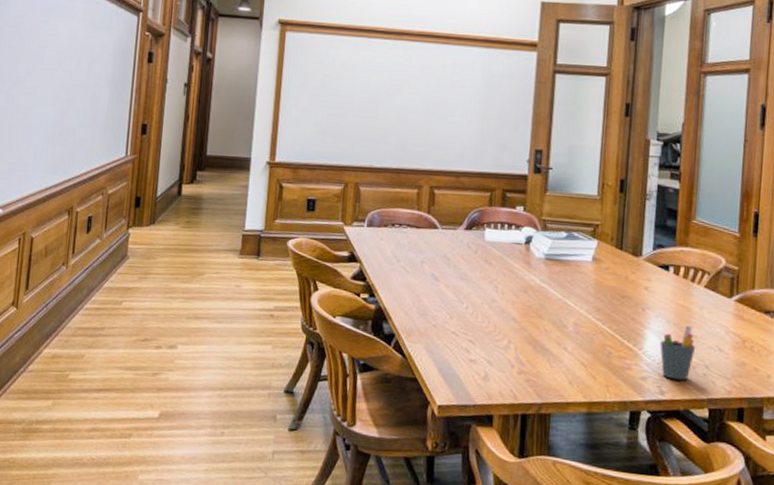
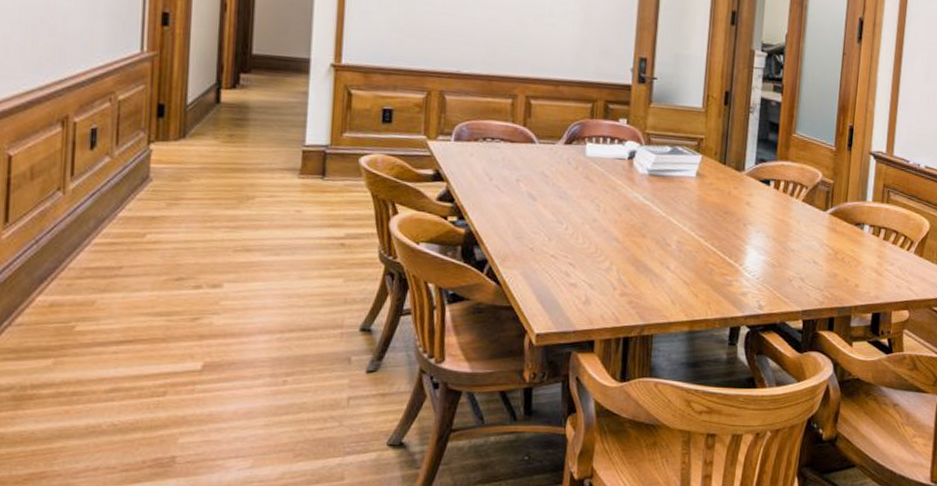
pen holder: present [660,326,696,381] -> none [759,240,793,294]

